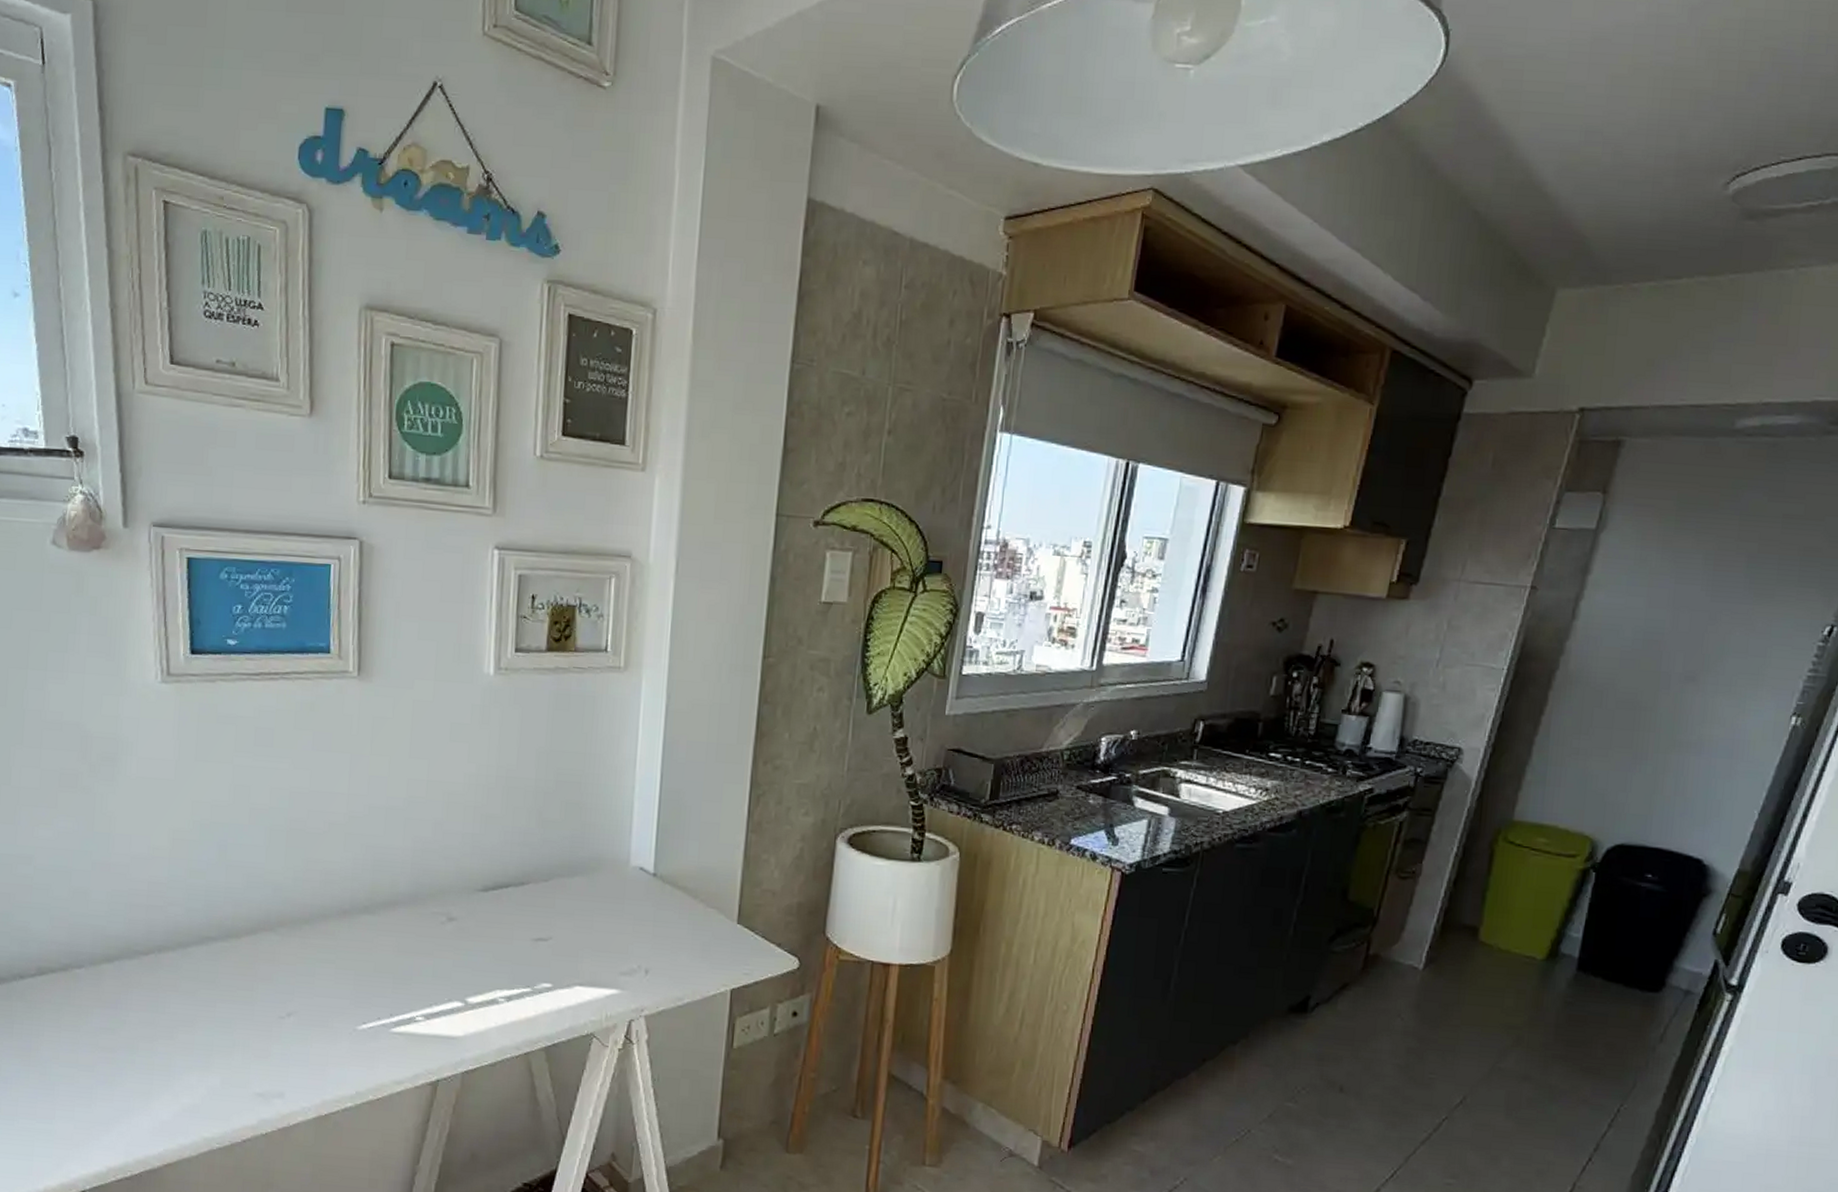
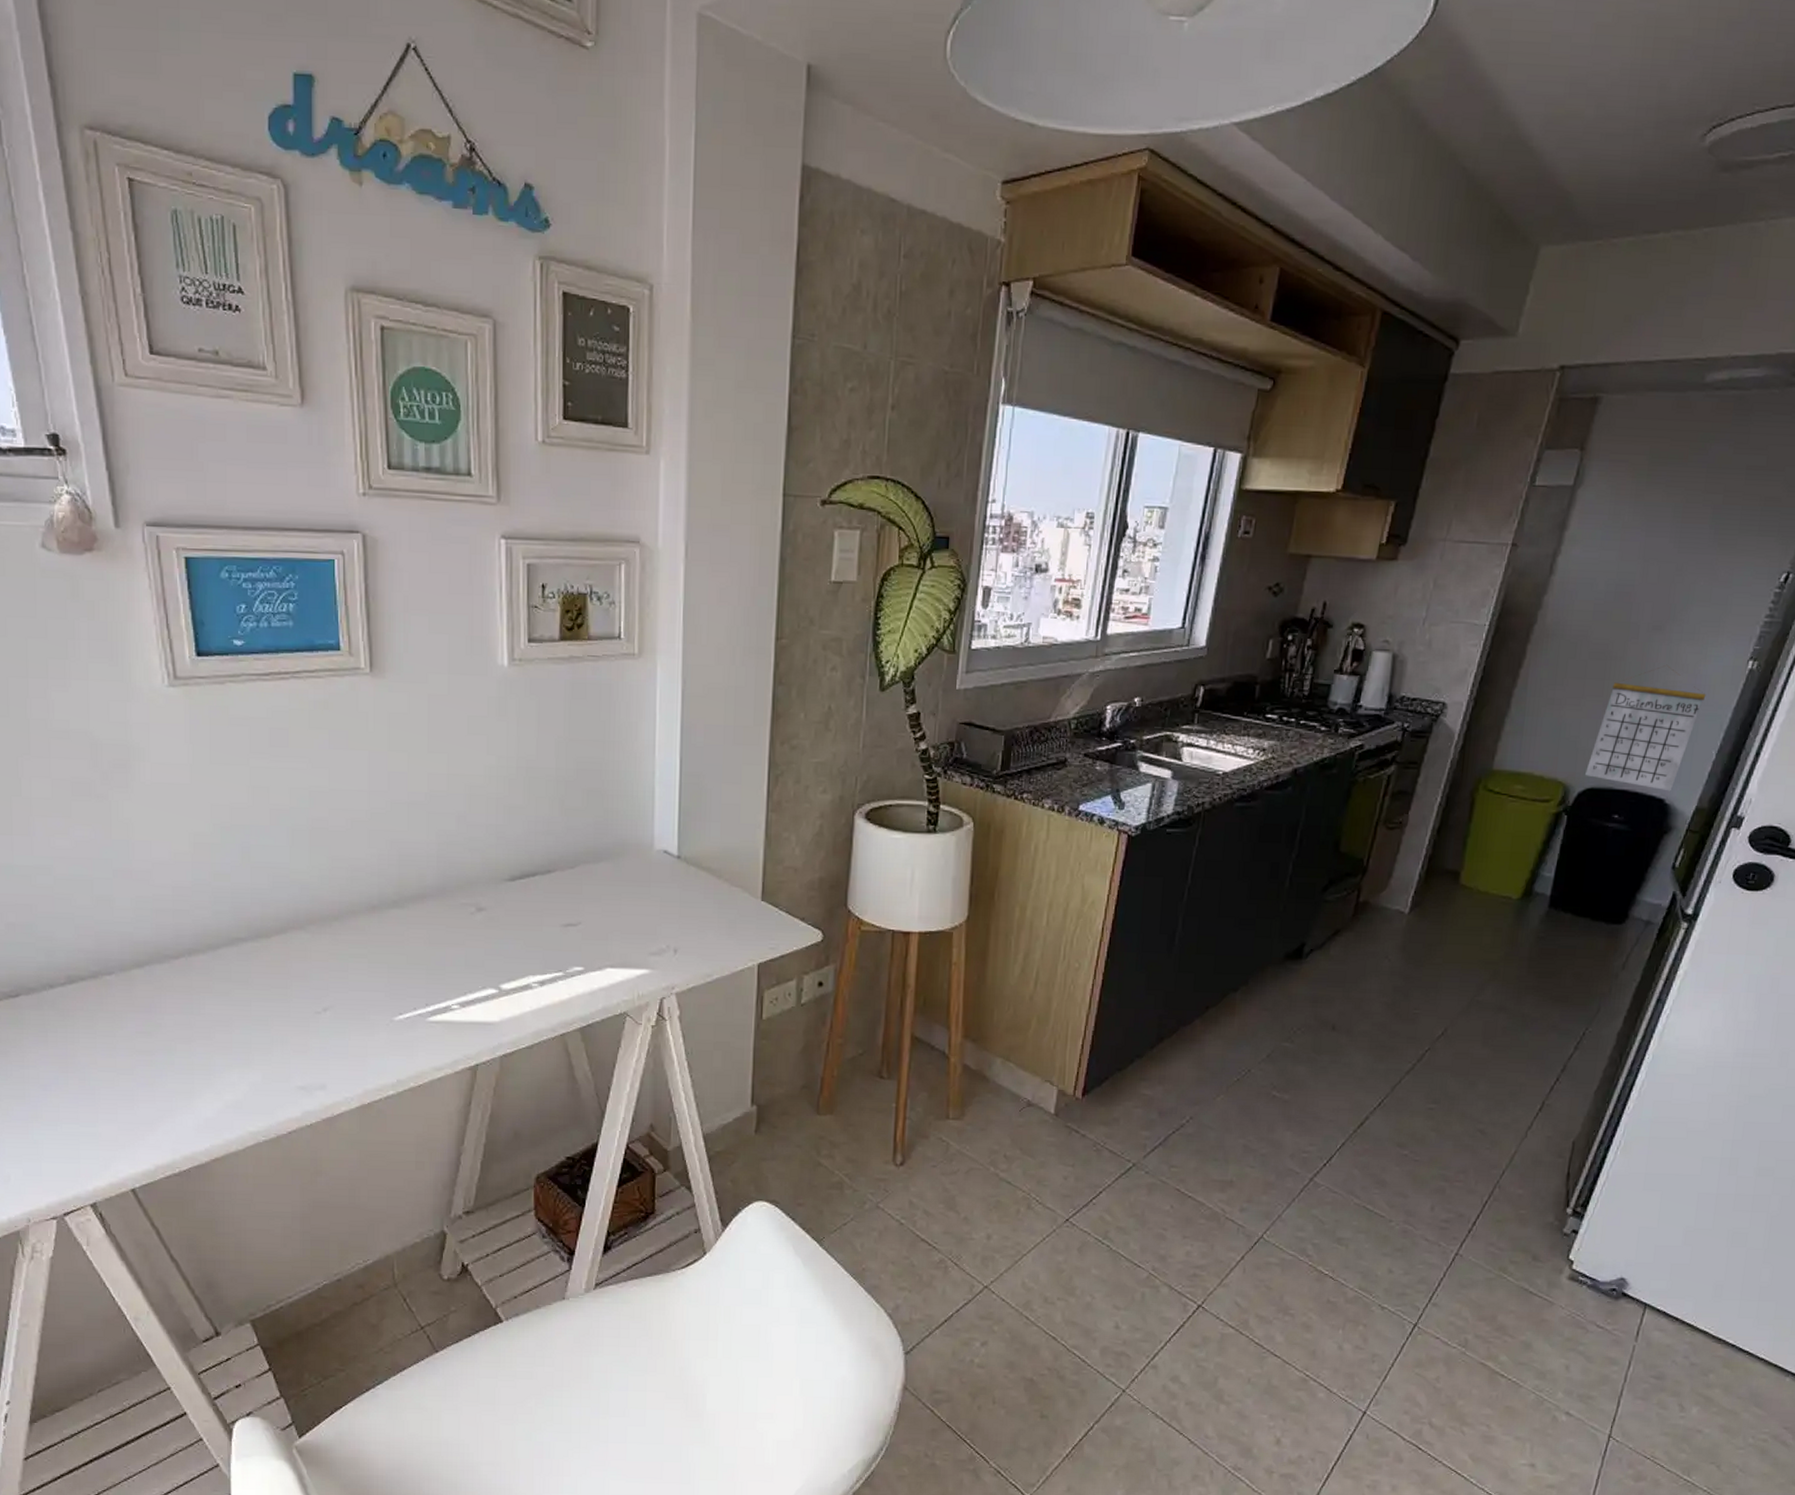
calendar: none [1615,718,1746,852] -> present [1585,665,1706,792]

